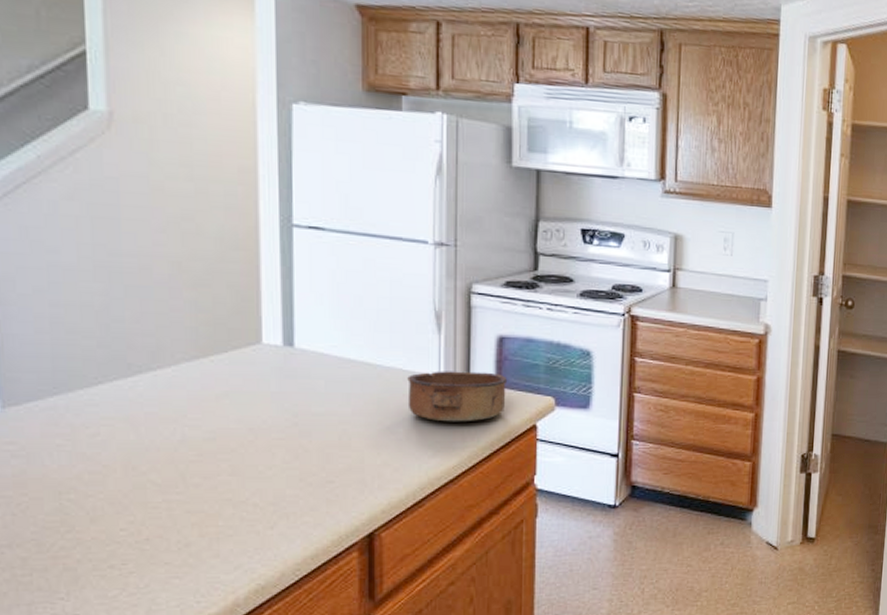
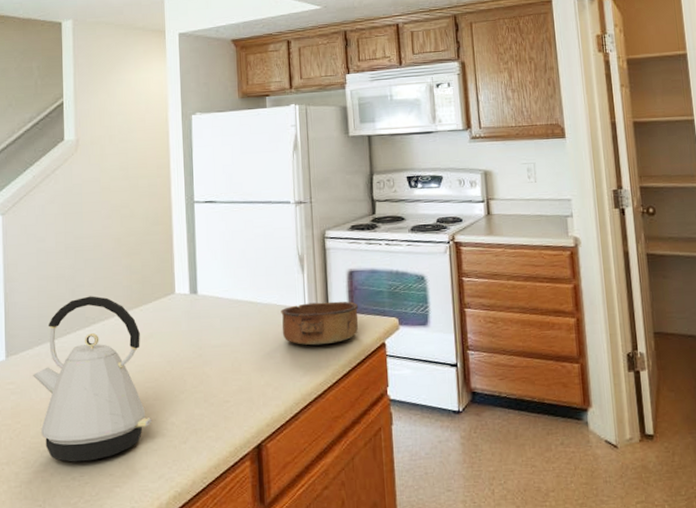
kettle: none [46,335,225,547] -> present [33,296,151,462]

